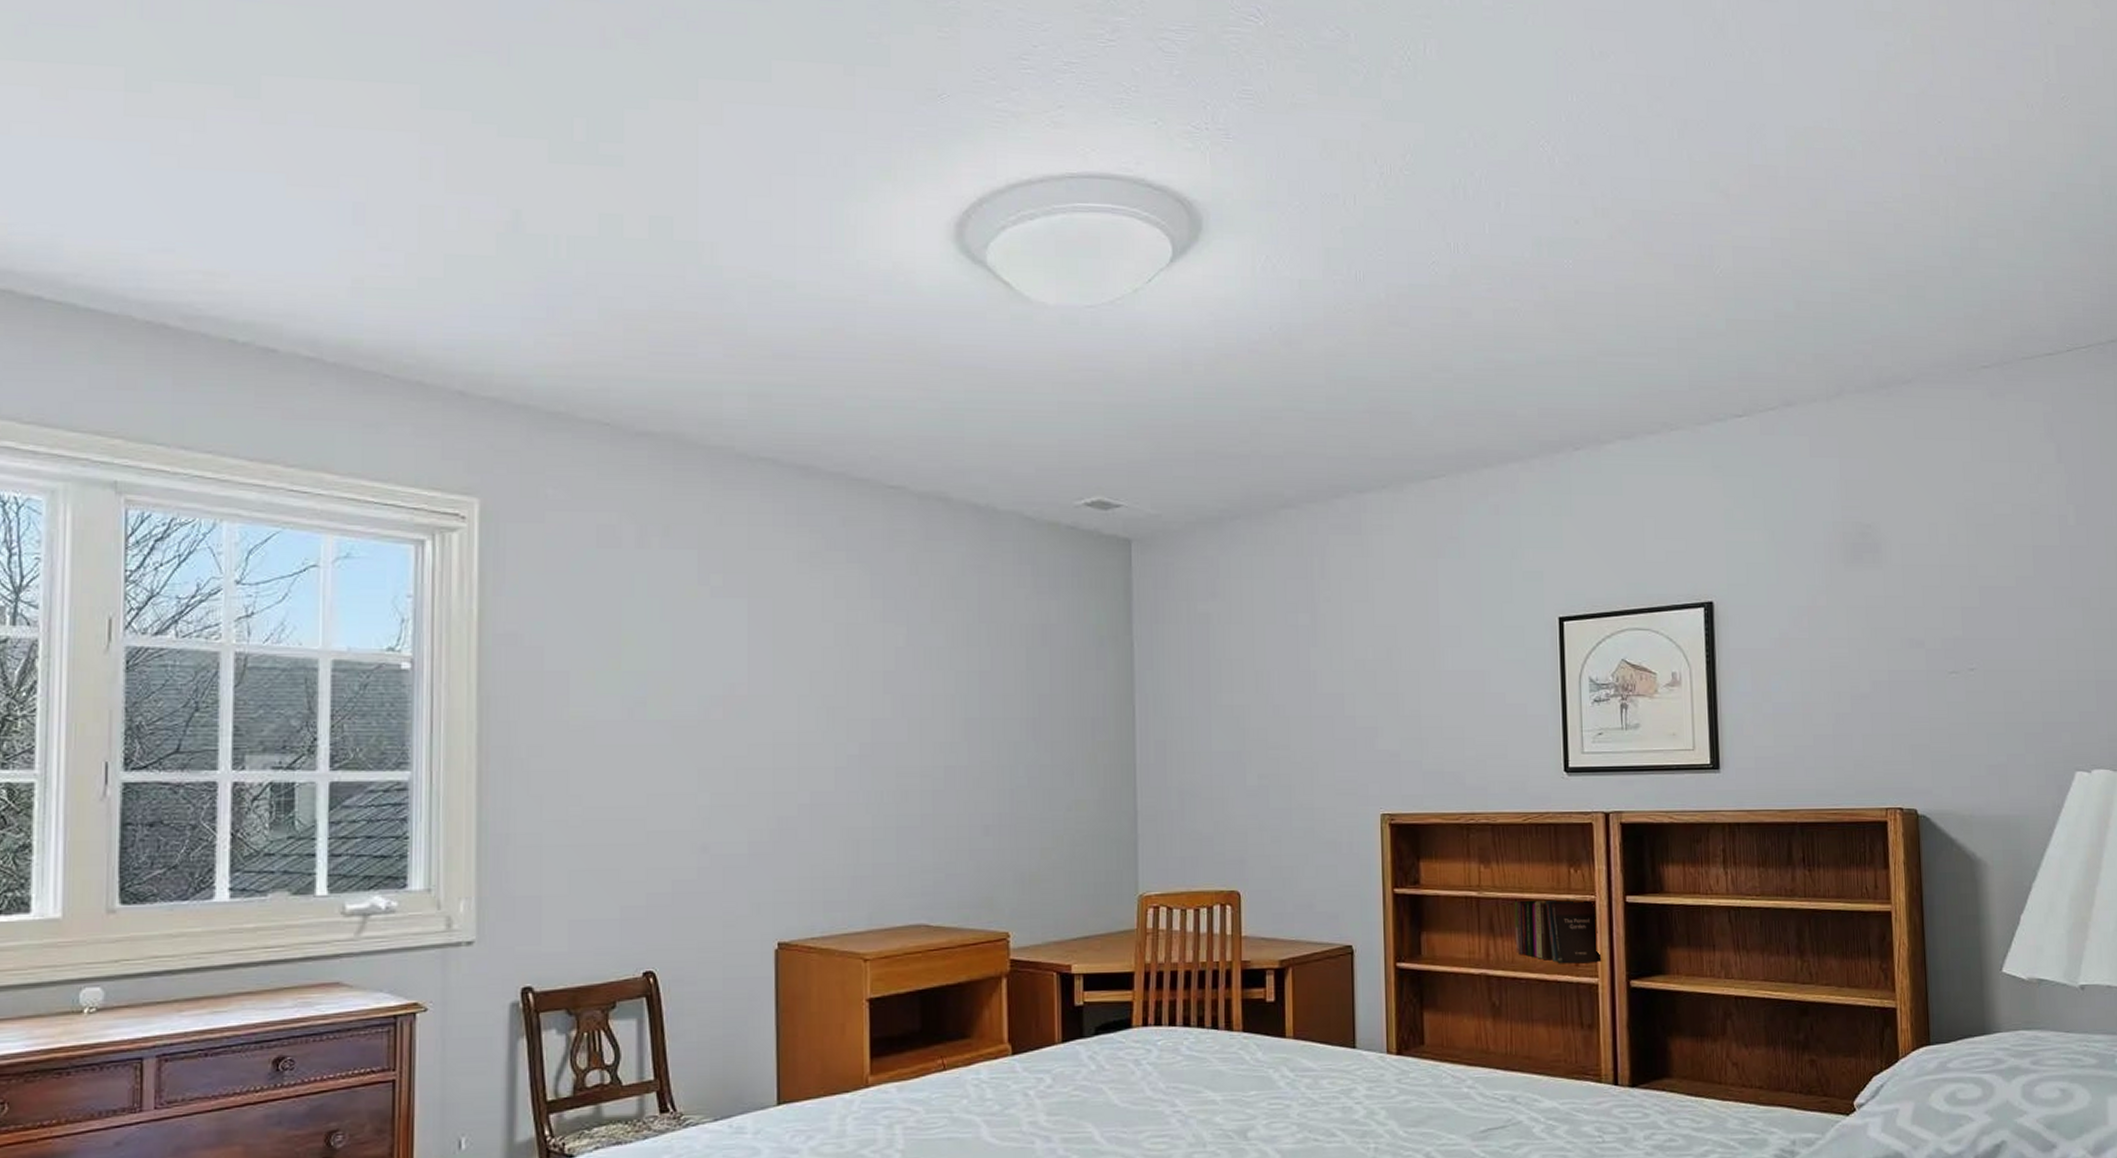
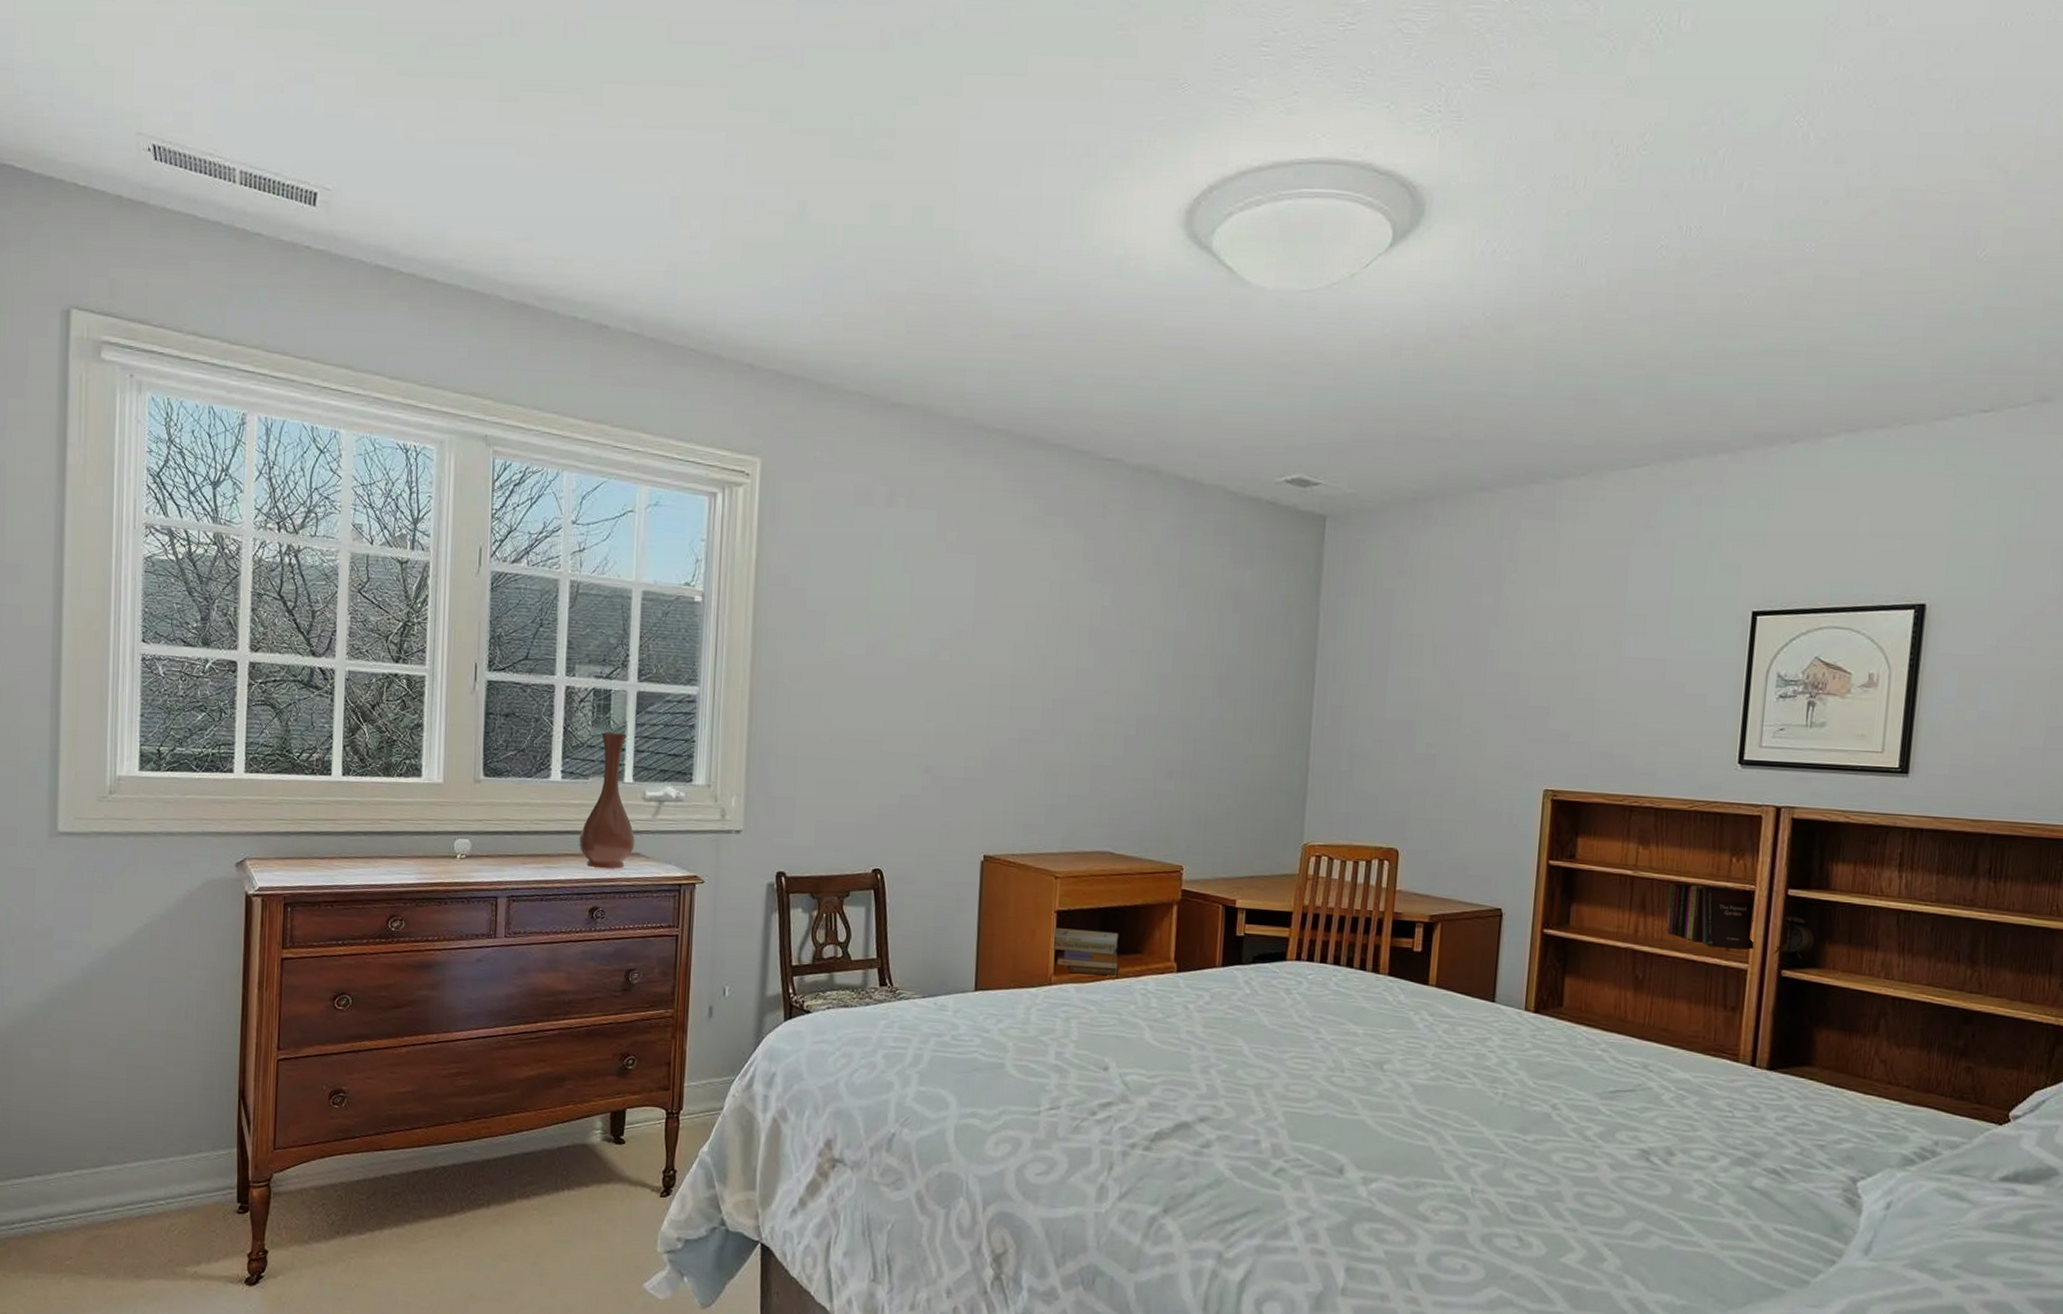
vase: none [256,835,333,1006] -> present [579,732,635,869]
books: none [865,1016,947,1071] -> present [1051,928,1120,977]
alarm clock: none [1620,914,1656,967] -> present [1773,907,1814,959]

